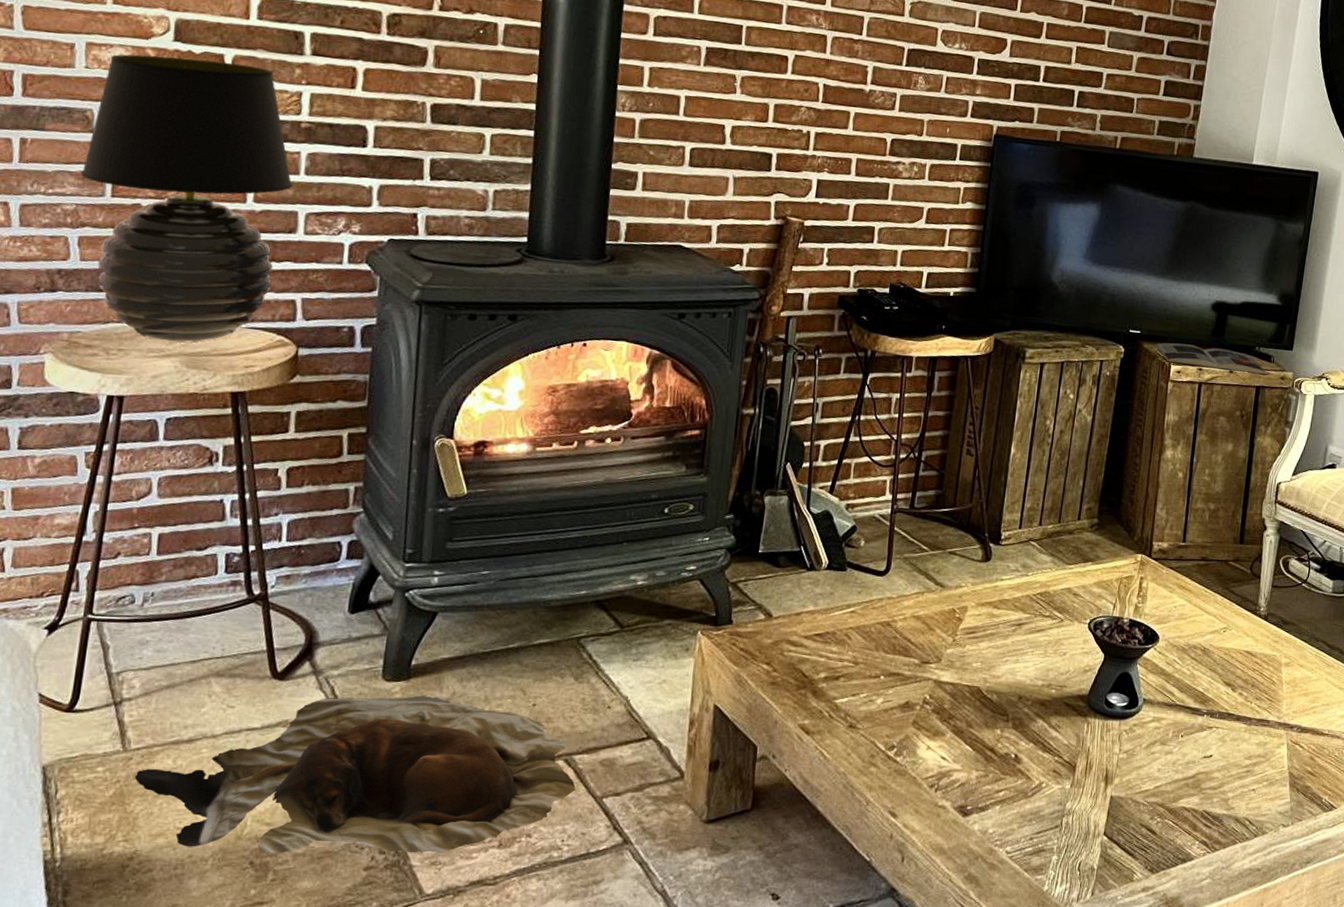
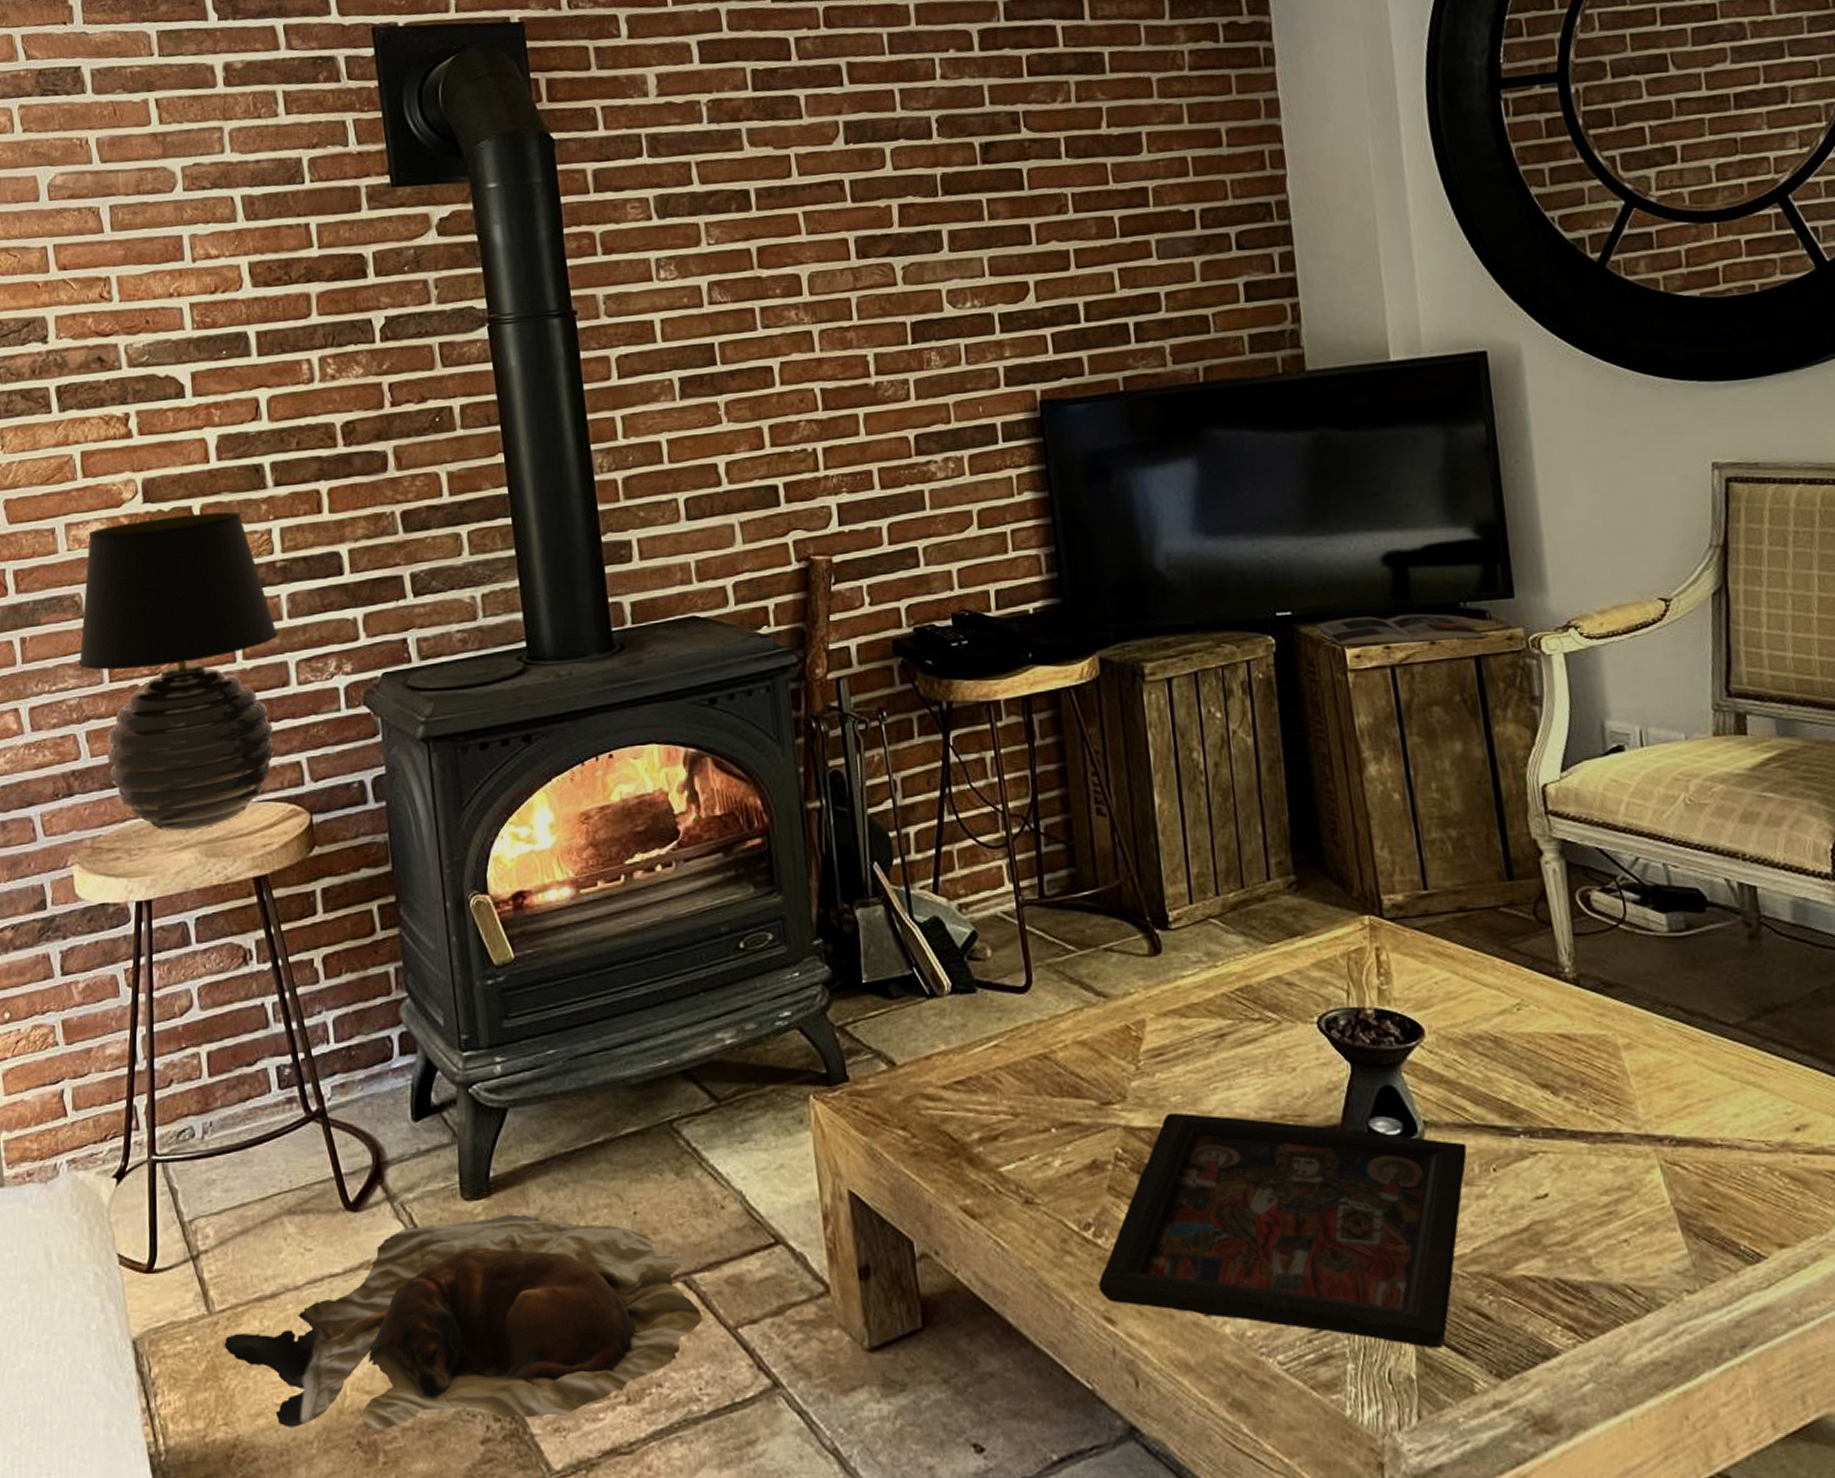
decorative tray: none [890,674,1168,850] -> present [1098,1112,1467,1349]

